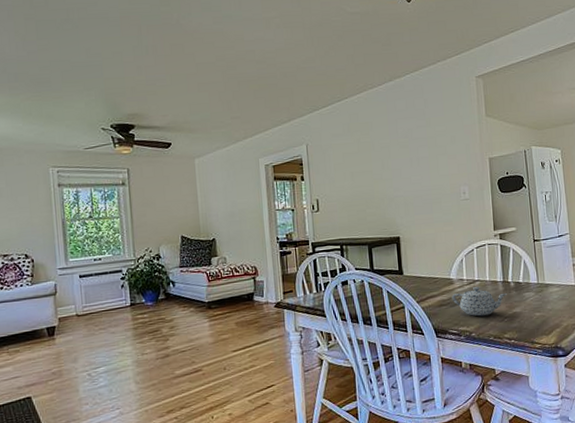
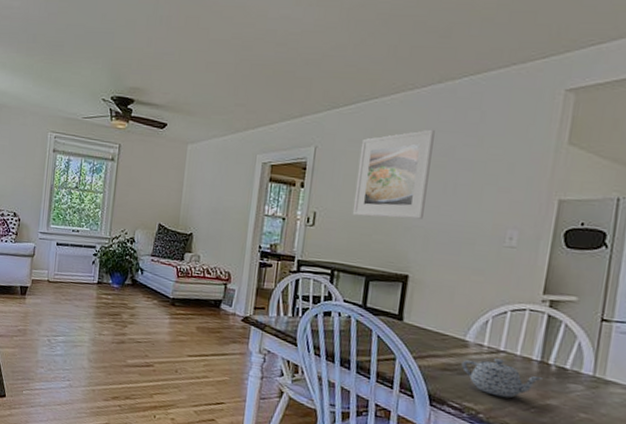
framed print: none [342,117,400,196] -> present [353,129,435,219]

